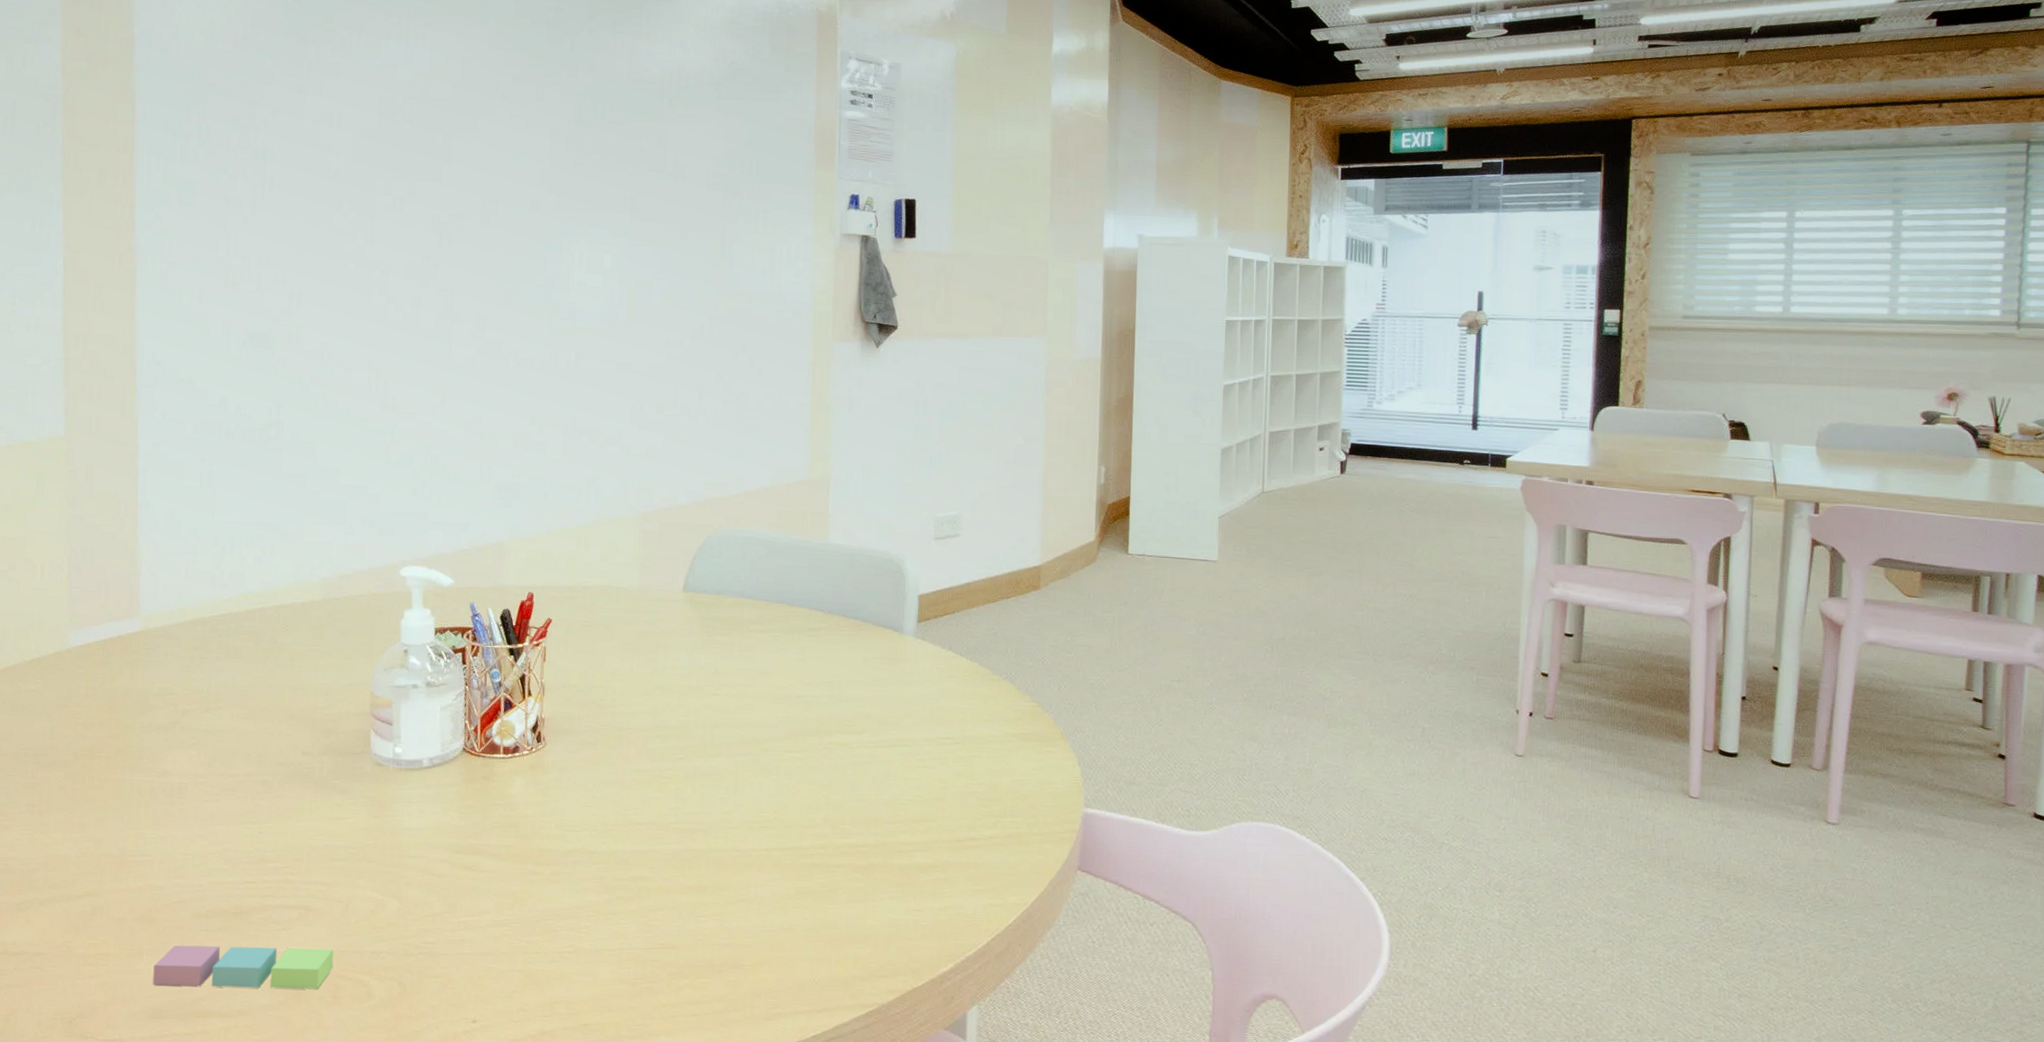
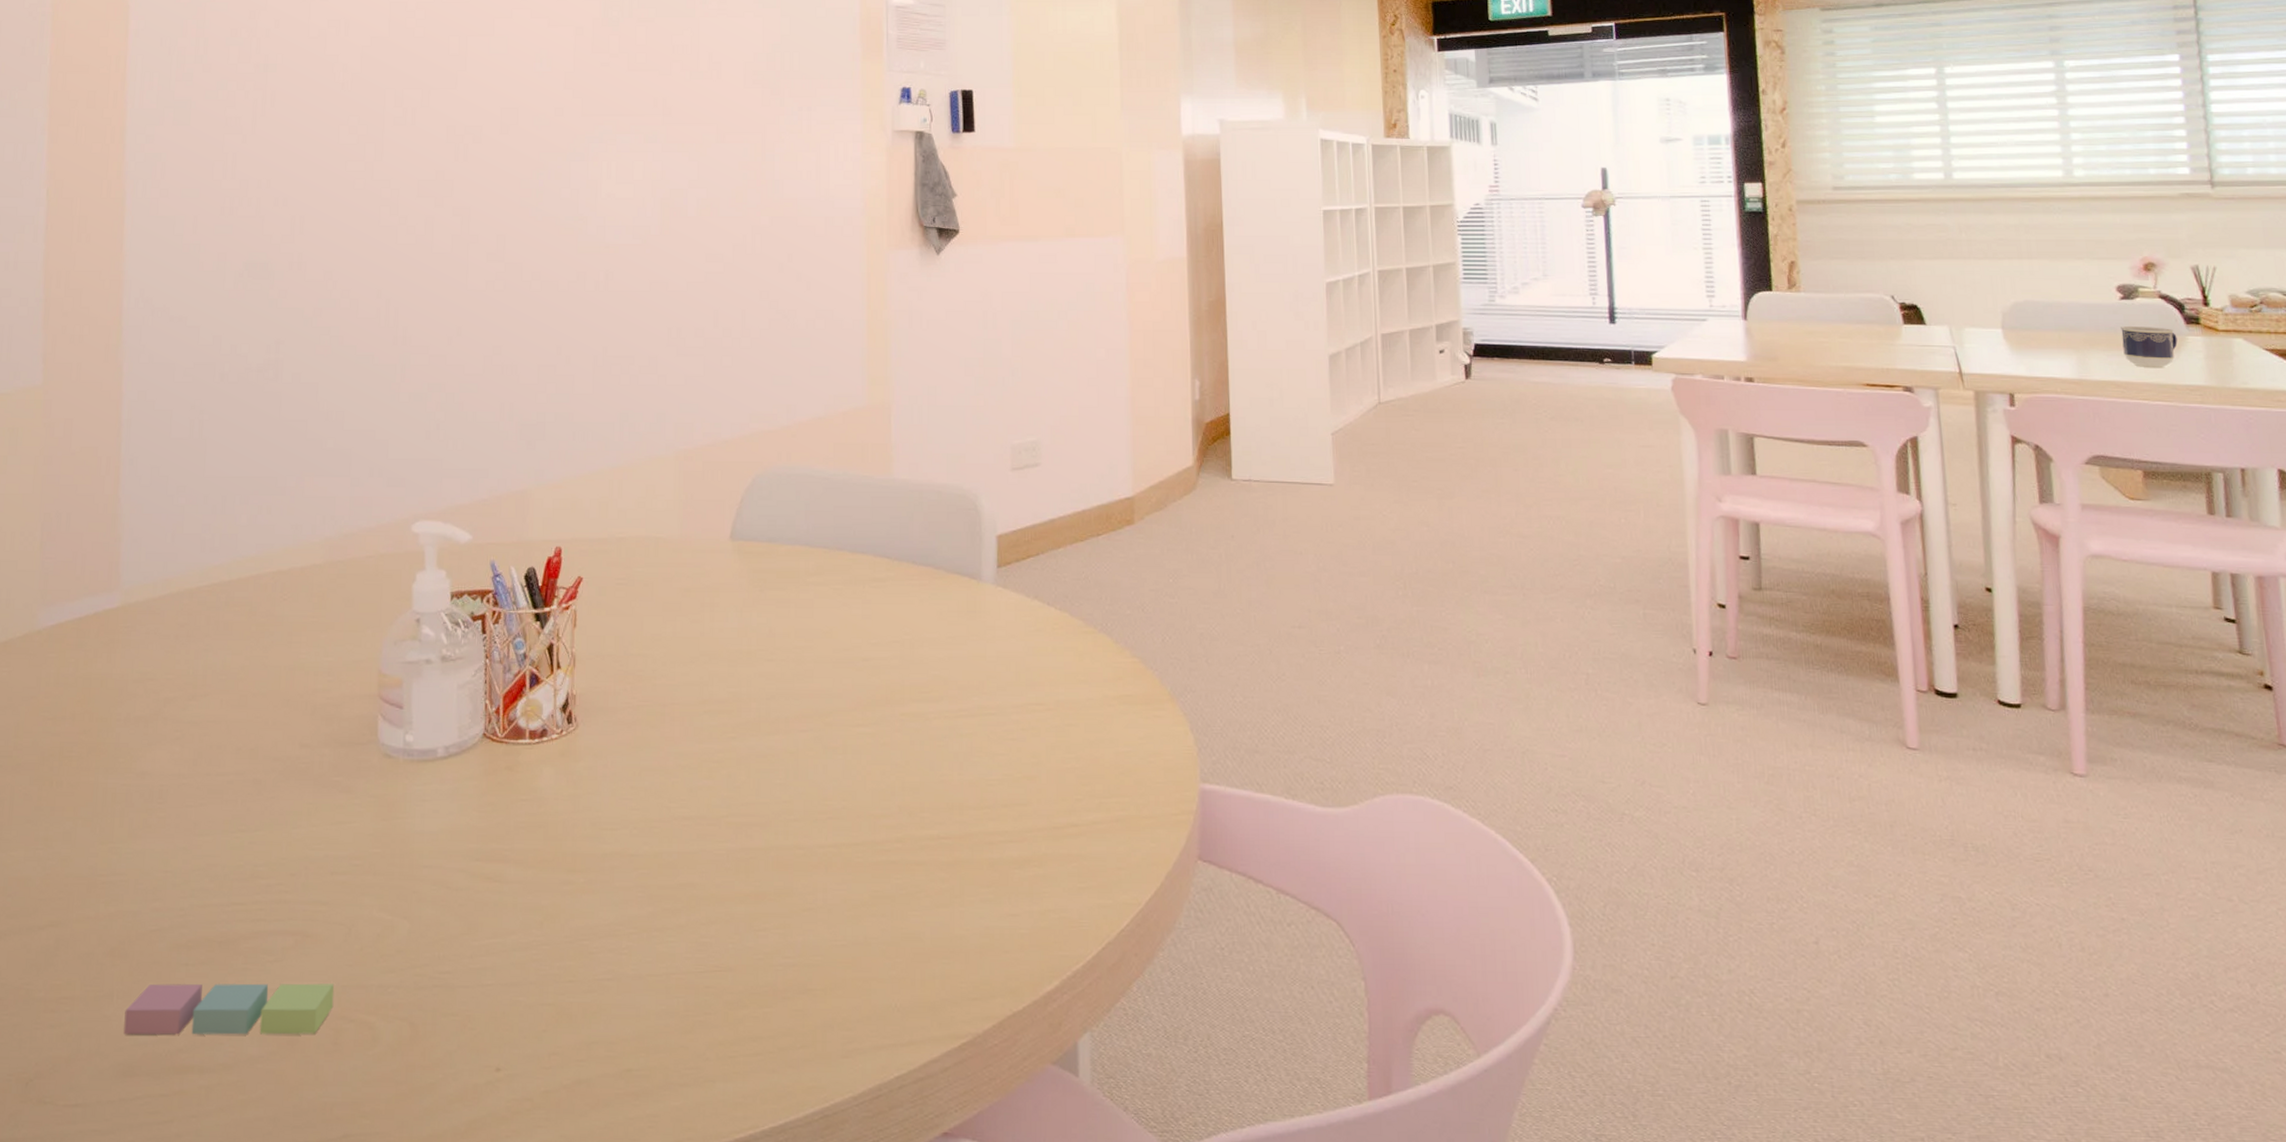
cup: none [1919,448,1968,486] -> present [2121,327,2178,368]

